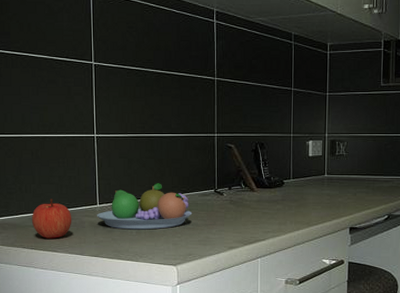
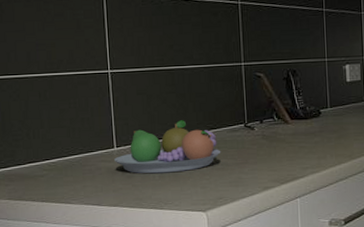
apple: present [31,199,72,239] -> none [41,144,87,189]

